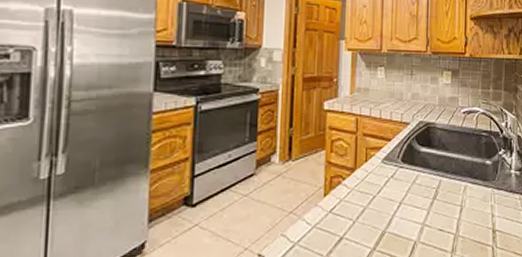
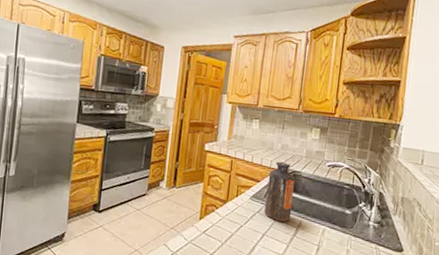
bottle: none [399,113,430,184] -> present [264,161,296,222]

